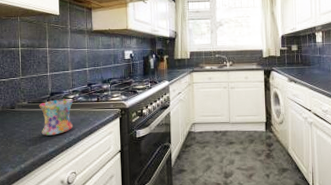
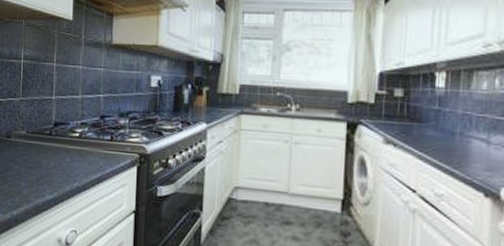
mug: present [39,99,74,136] -> none [39,132,81,179]

